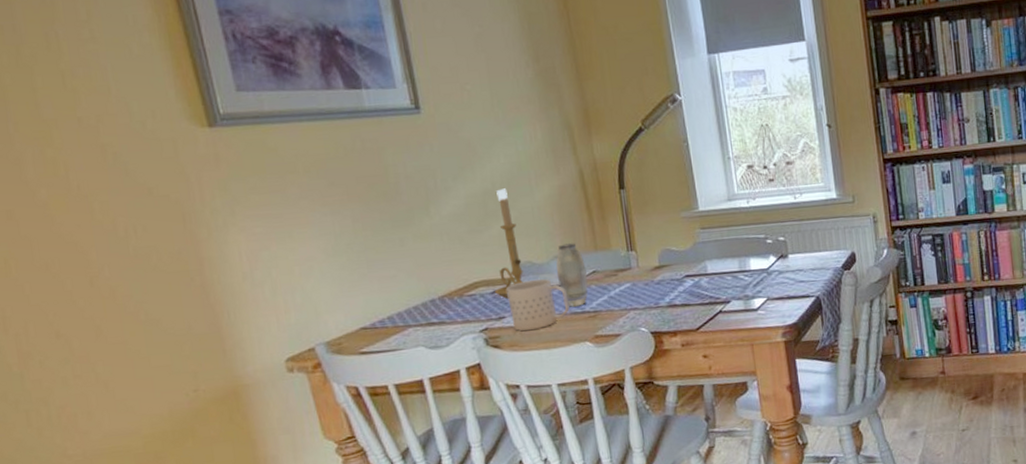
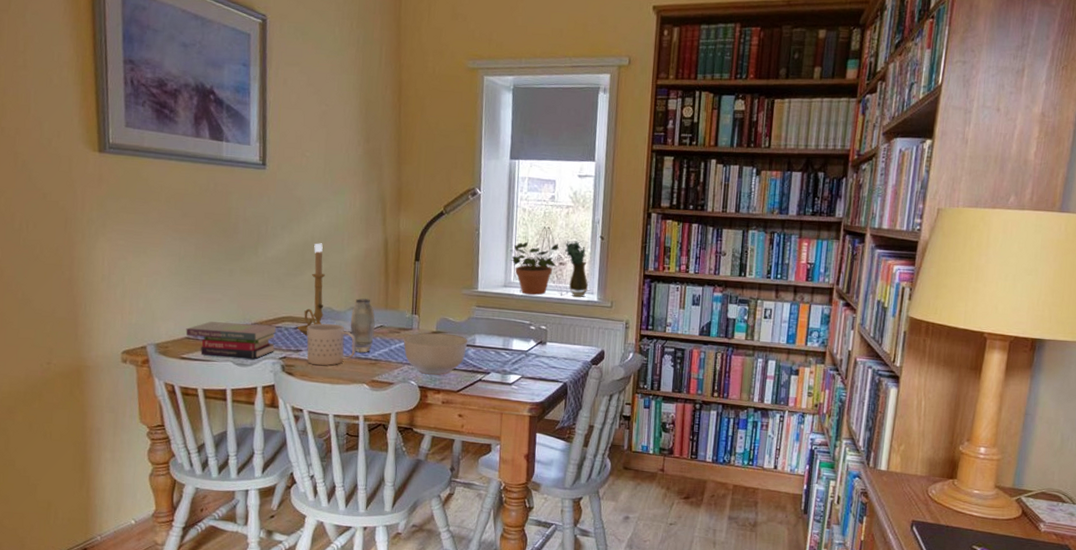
books: none [359,294,472,344] -> present [186,321,276,359]
bowl: none [622,265,699,318] -> present [403,333,468,376]
potted plant: none [729,141,790,206] -> present [510,241,564,296]
vase: none [789,134,824,199] -> present [565,240,589,298]

